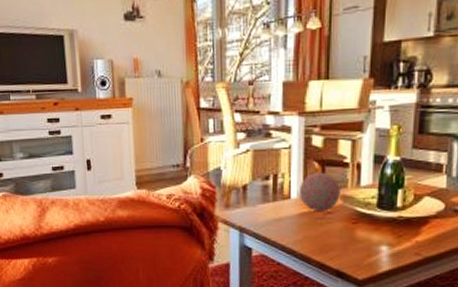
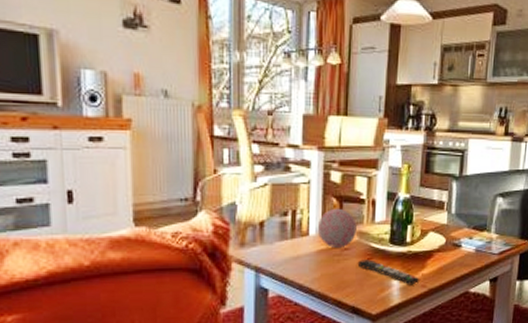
remote control: none [341,224,413,253] -> present [357,259,420,286]

